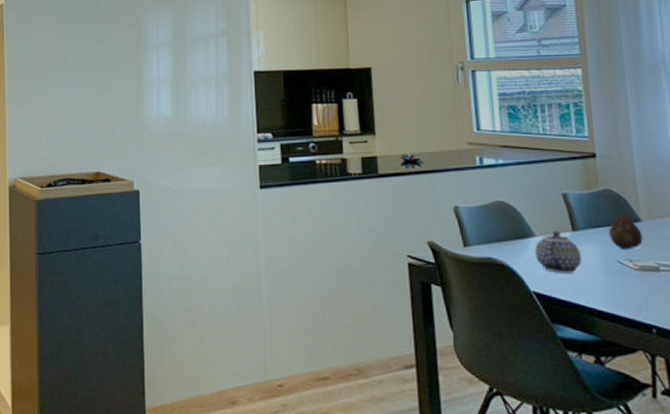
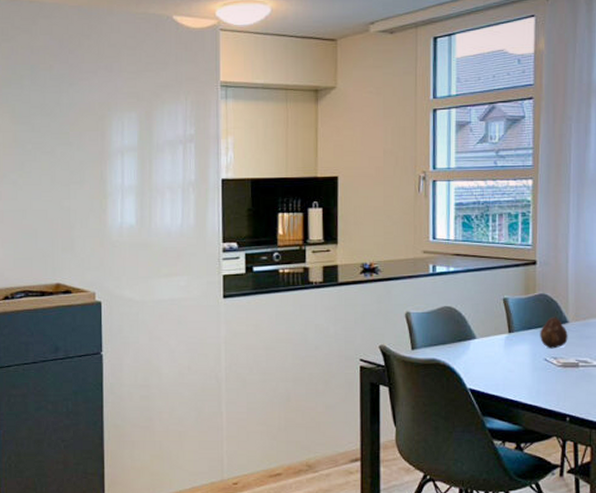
teapot: present [534,231,582,273] -> none [474,333,515,371]

